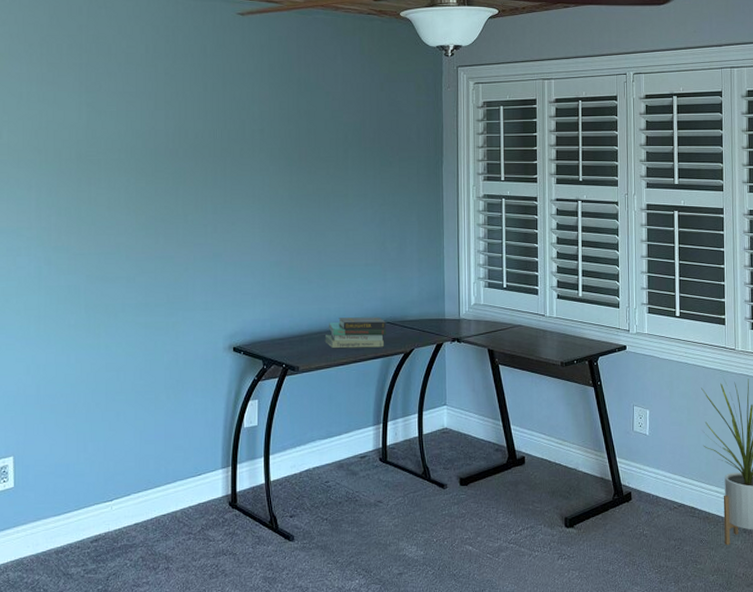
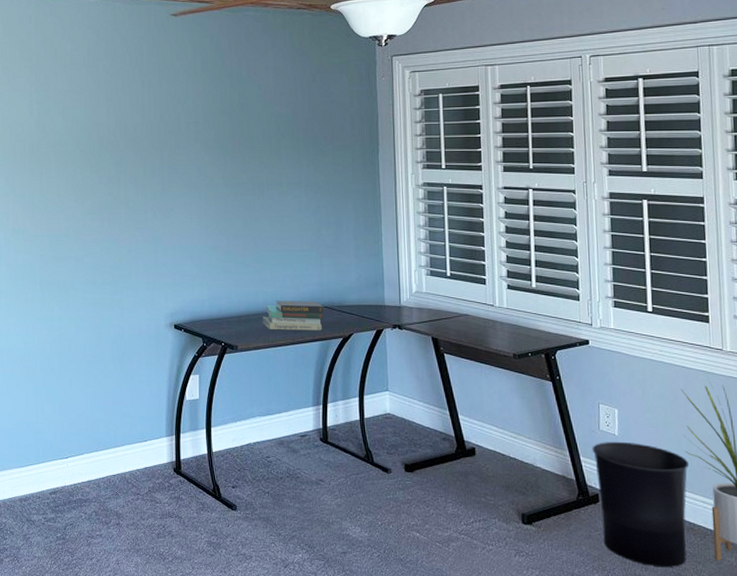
waste bin: none [626,440,707,556] -> present [592,441,690,567]

